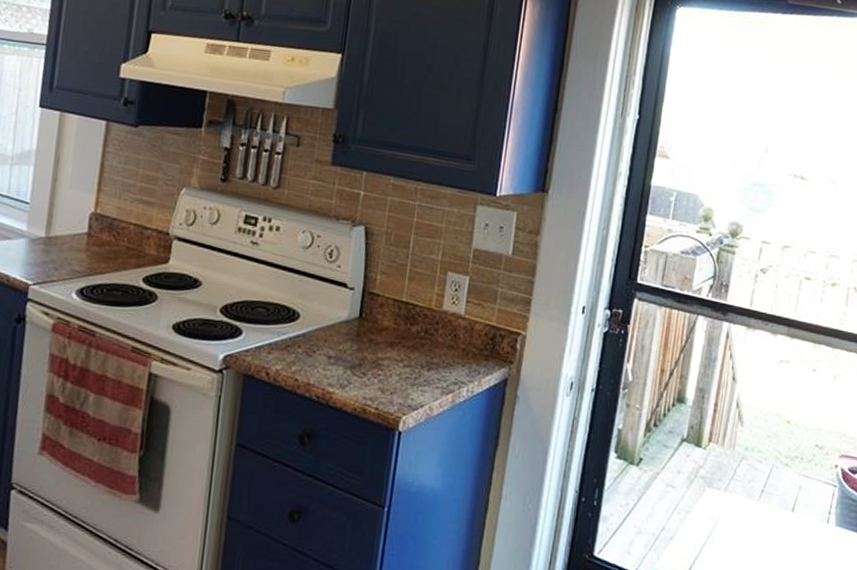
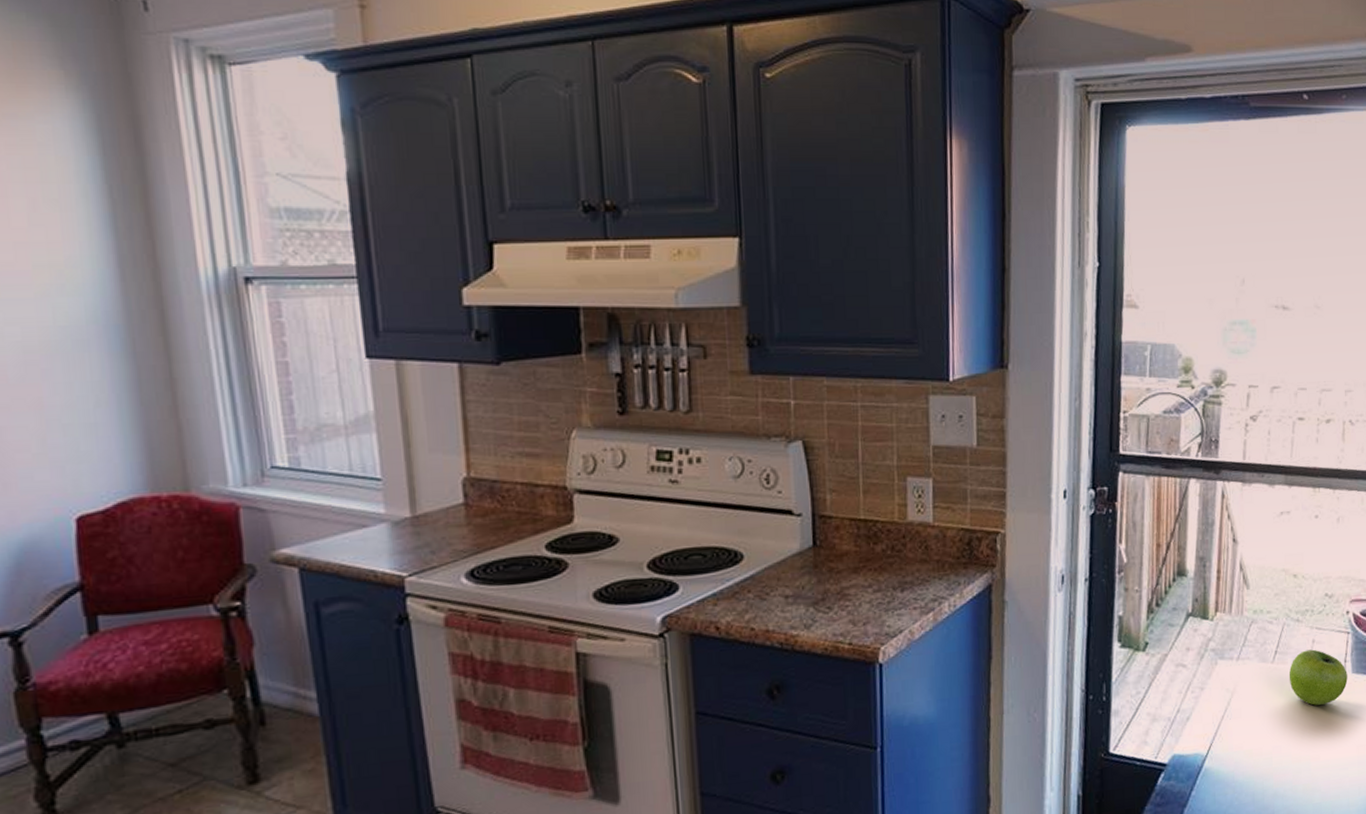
fruit: none [772,494,831,551] -> present [1289,649,1348,706]

